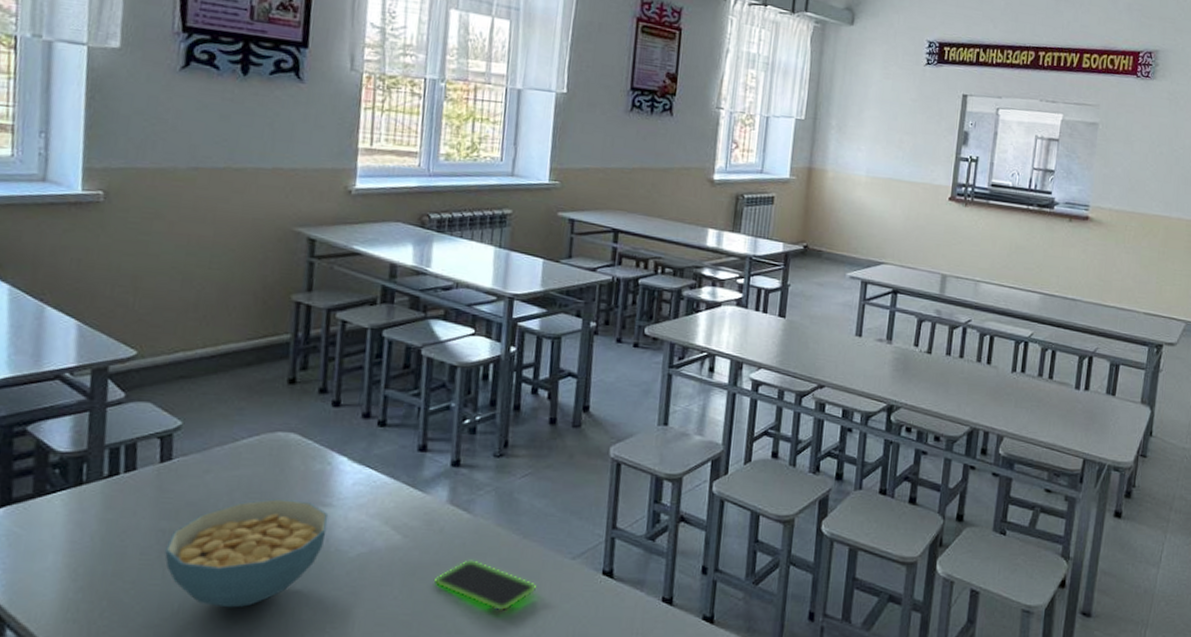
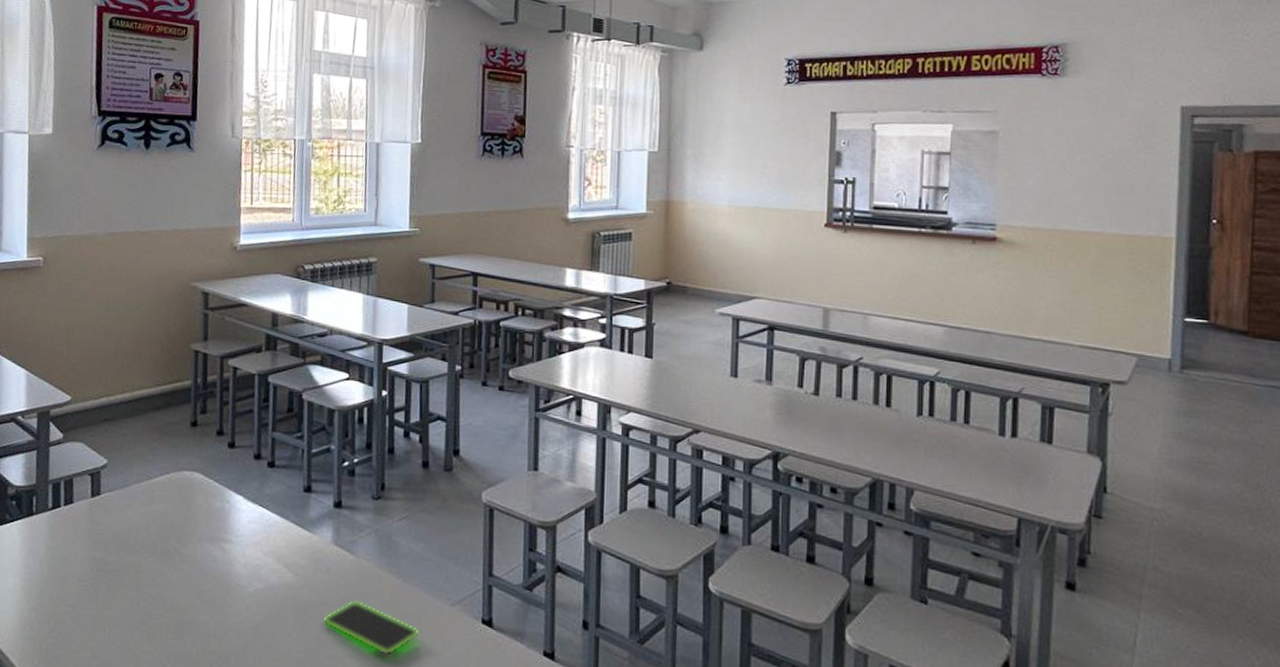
cereal bowl: present [165,499,329,608] -> none [97,534,229,635]

